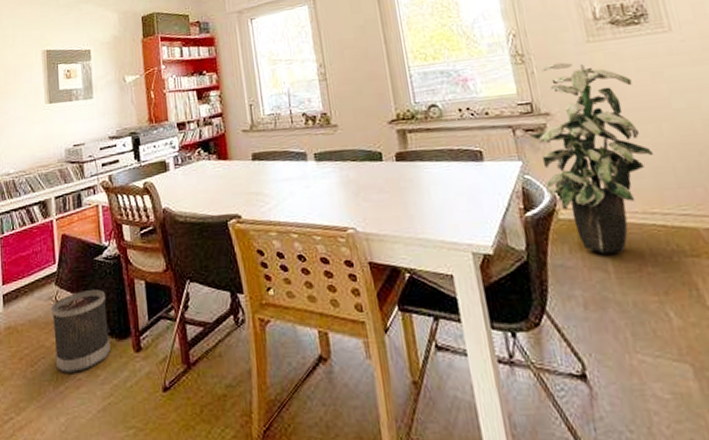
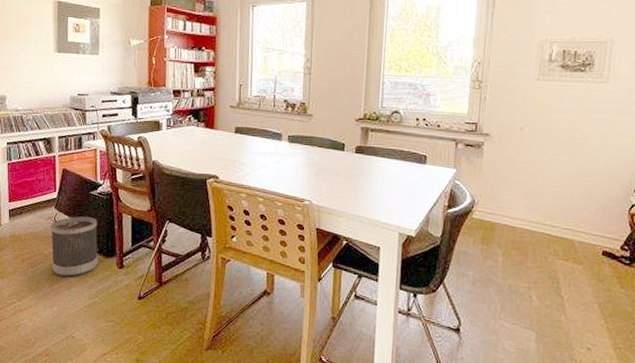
indoor plant: present [528,62,654,254] -> none [467,93,563,249]

